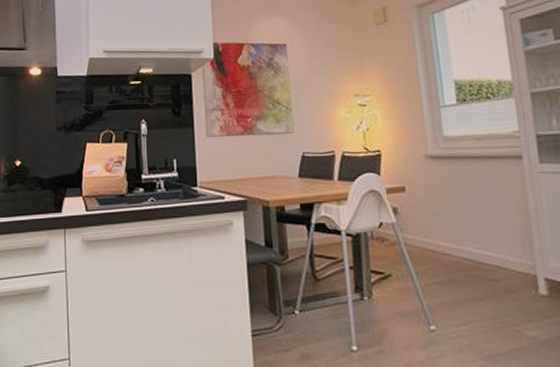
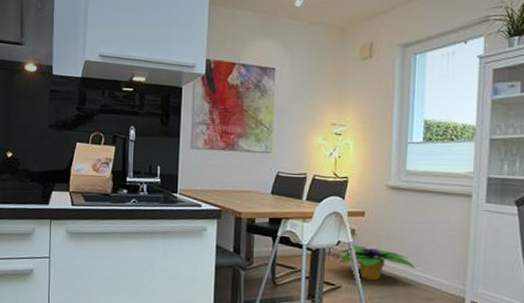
potted plant: none [382,225,472,263] -> present [338,245,415,280]

